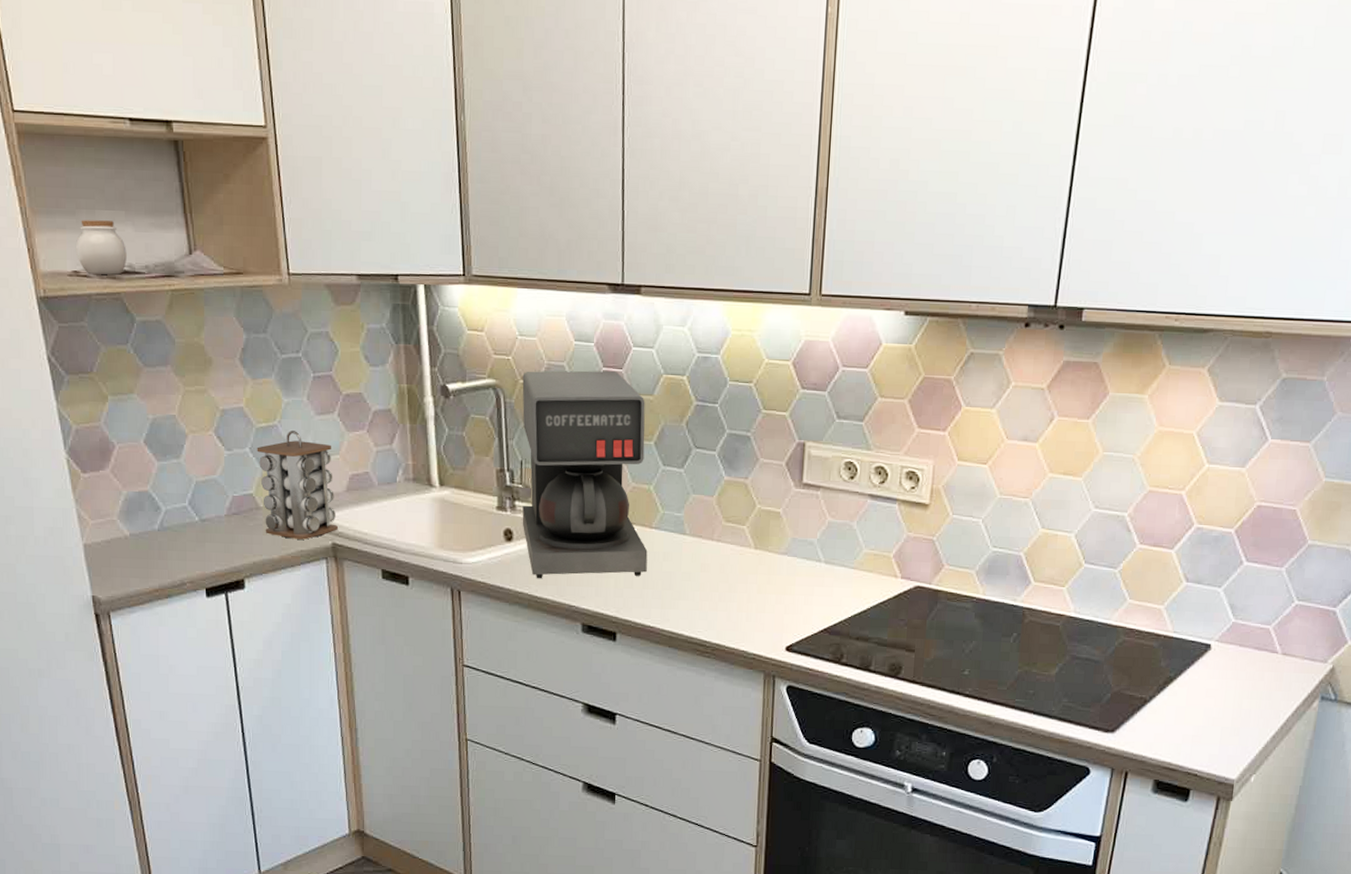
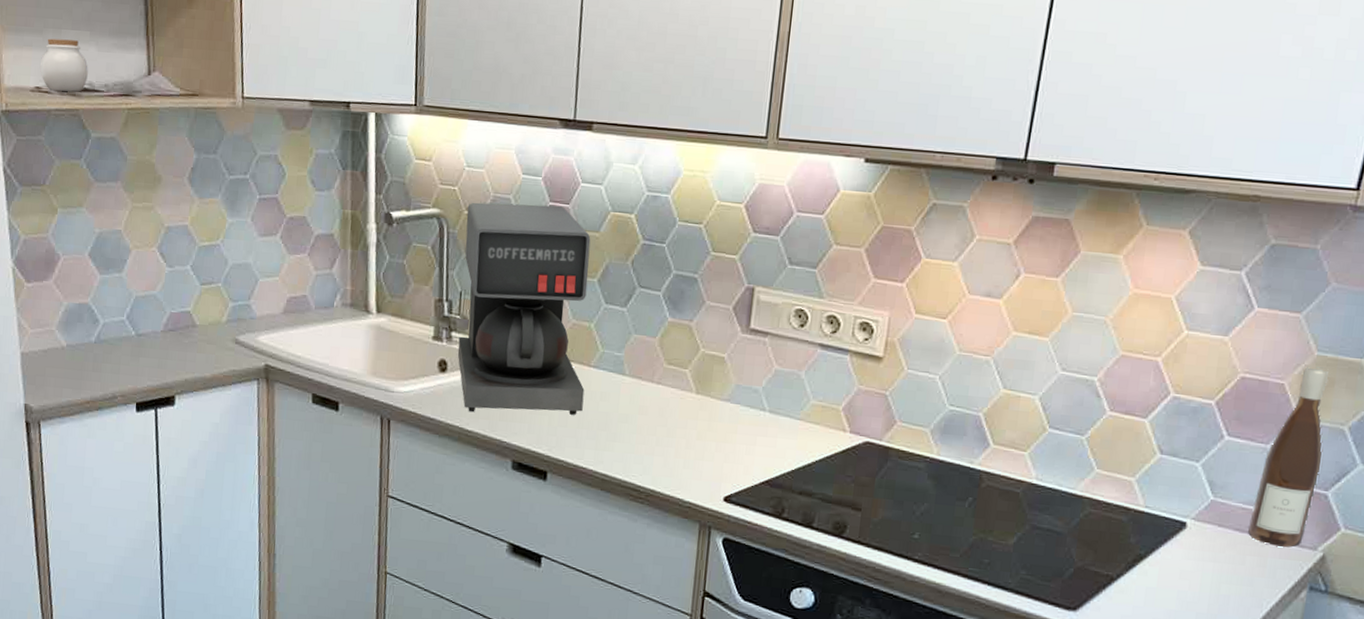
spice rack: present [257,431,339,540] -> none [197,250,273,360]
bottle: none [1266,492,1336,662] -> present [1248,366,1330,548]

